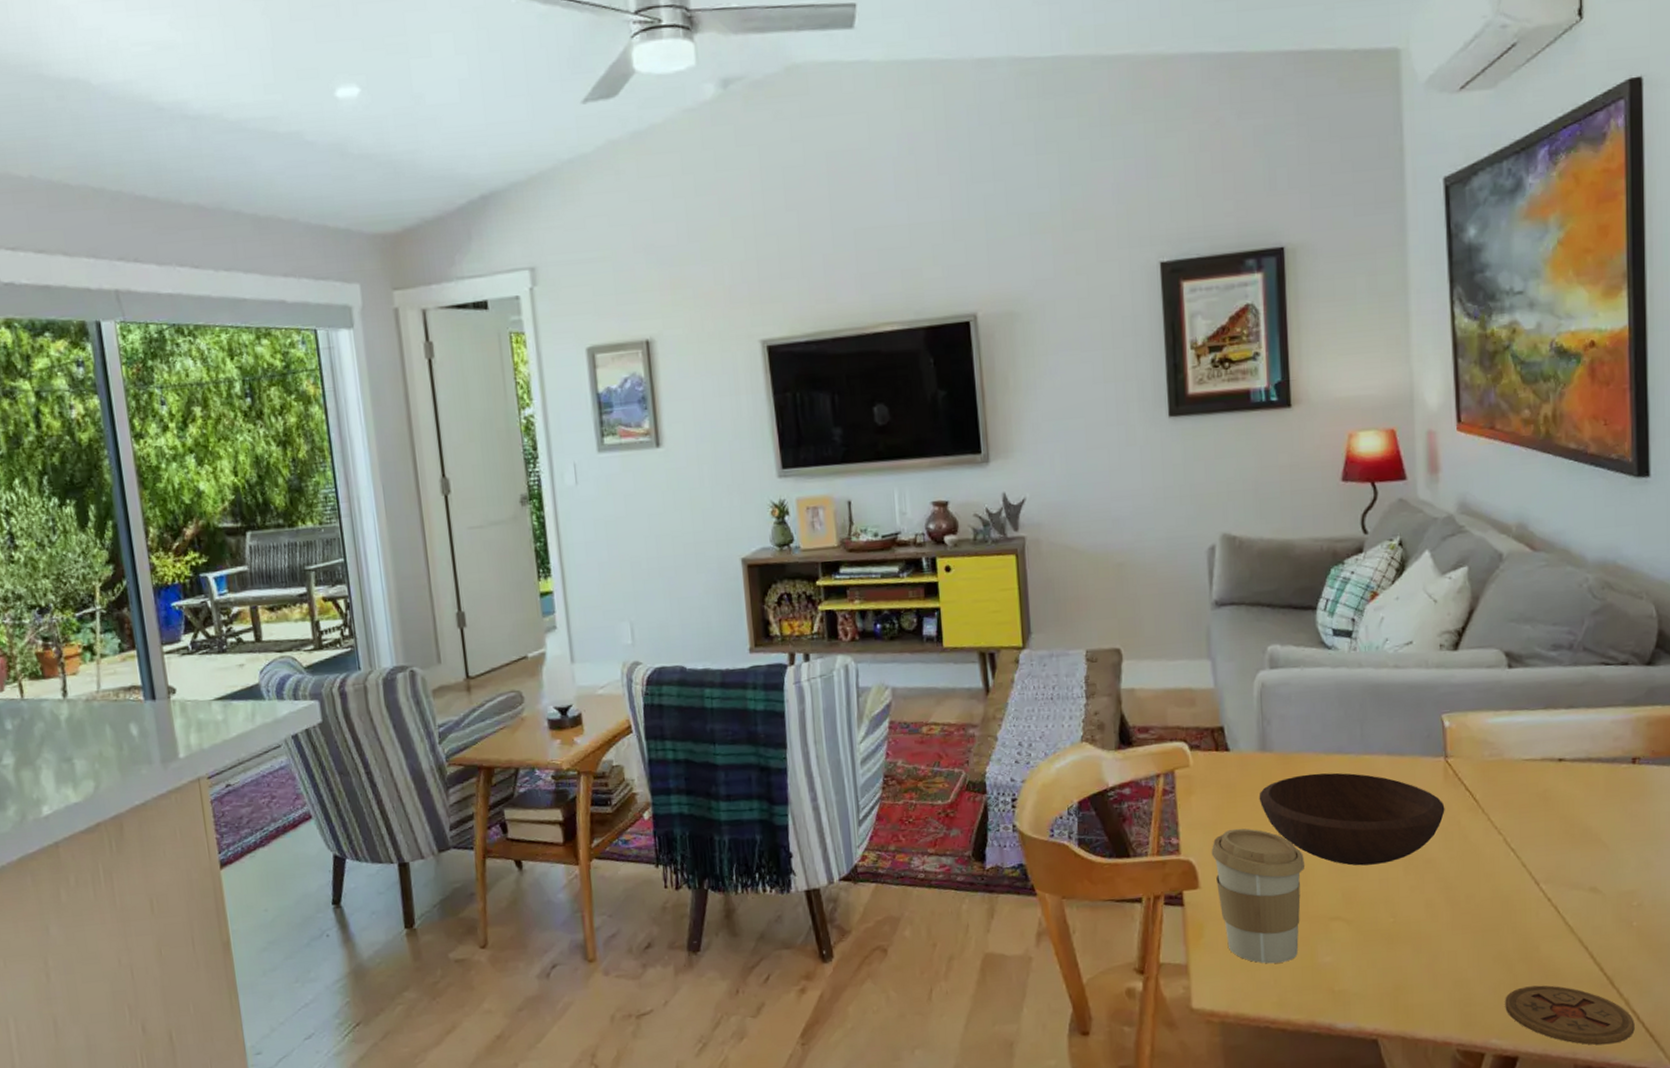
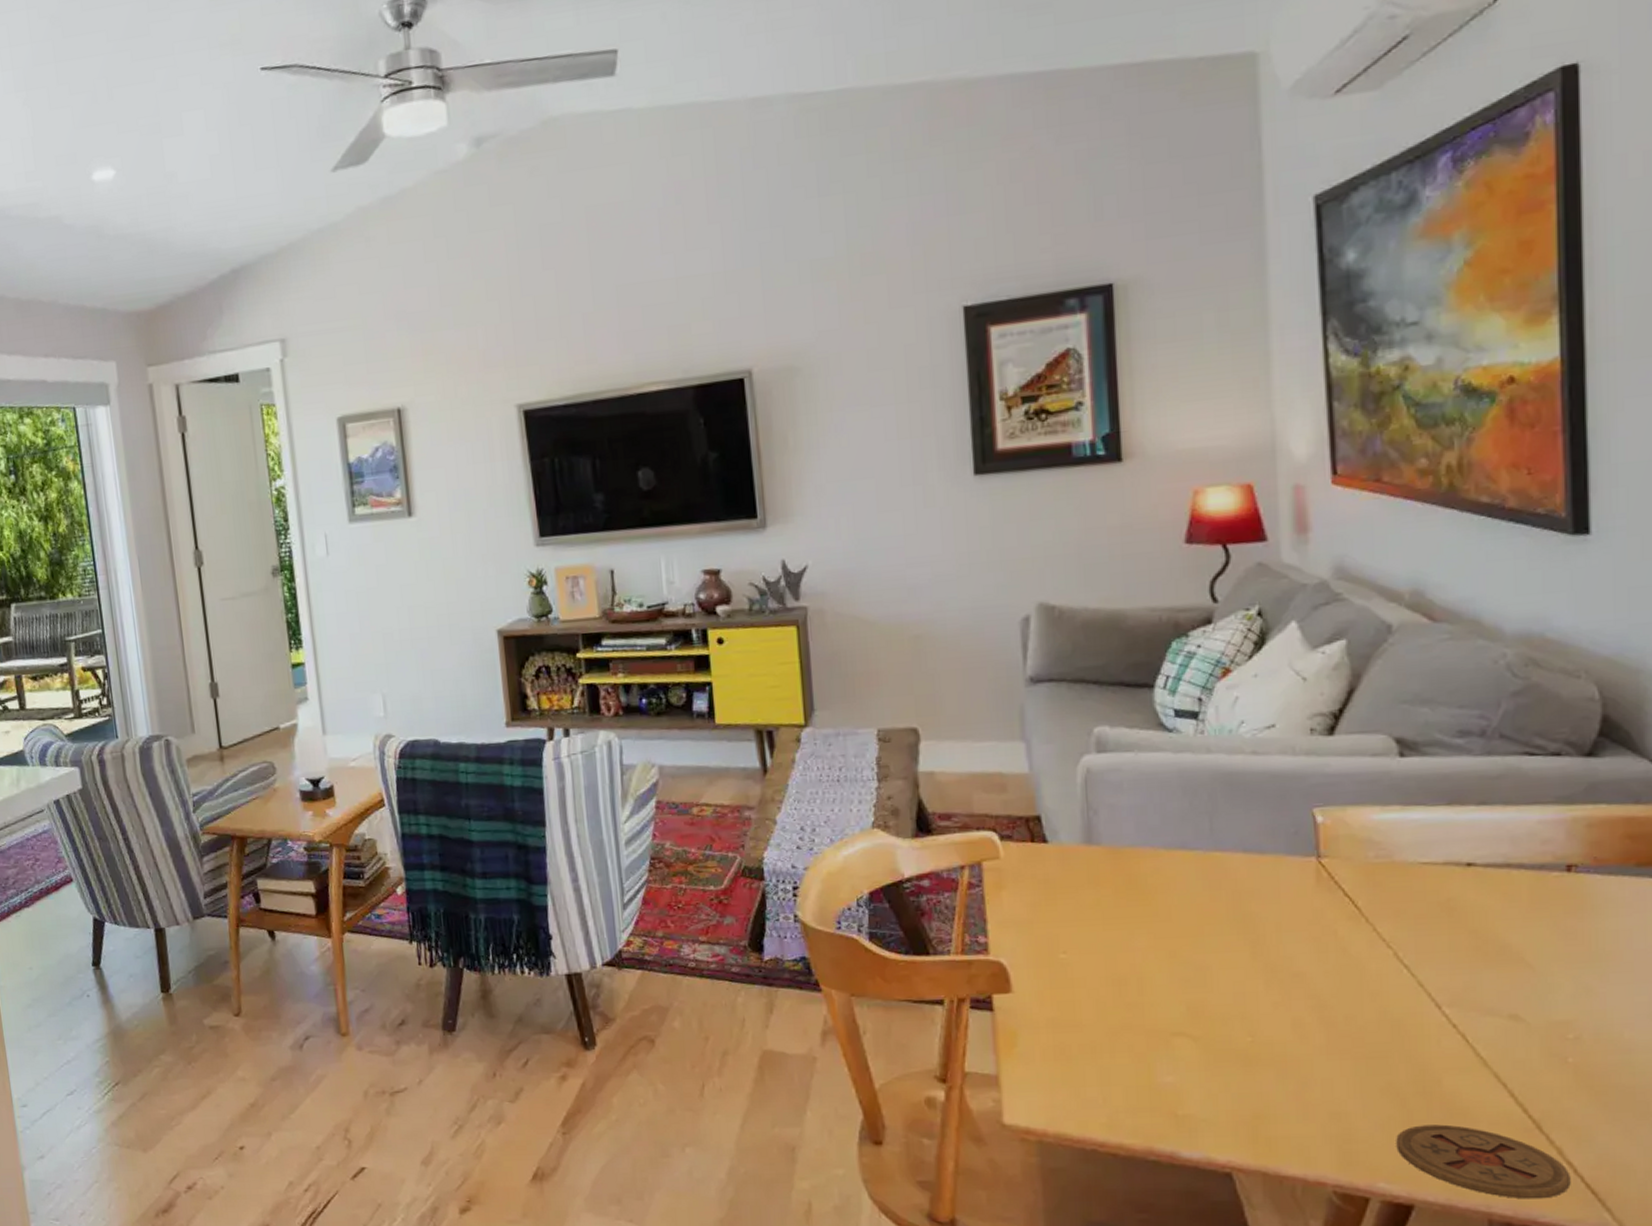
coffee cup: present [1211,828,1305,964] -> none [1026,928,1141,1080]
bowl: present [1259,772,1445,866] -> none [1083,870,1318,977]

